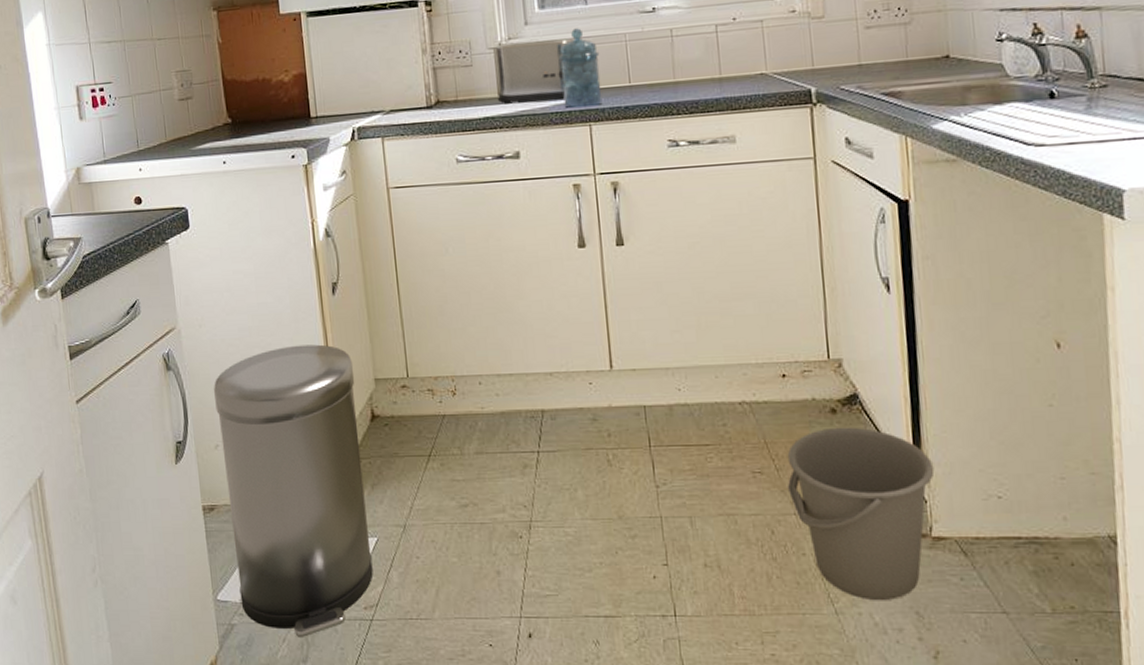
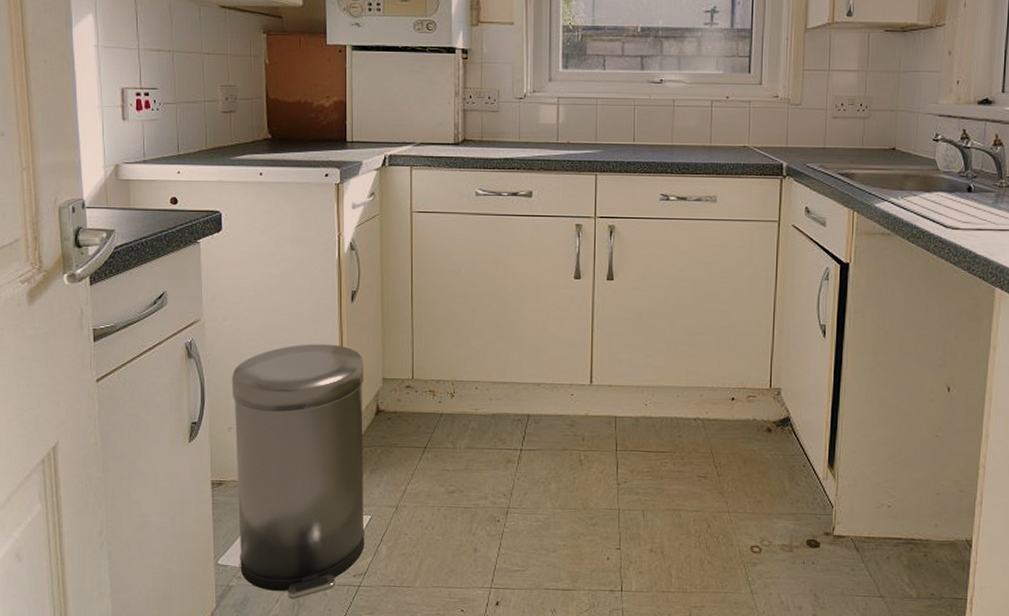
toaster: present [492,38,574,103] -> none [517,95,590,150]
canister: present [558,28,603,109] -> none [575,89,611,159]
bucket: present [787,427,935,601] -> none [724,443,842,585]

